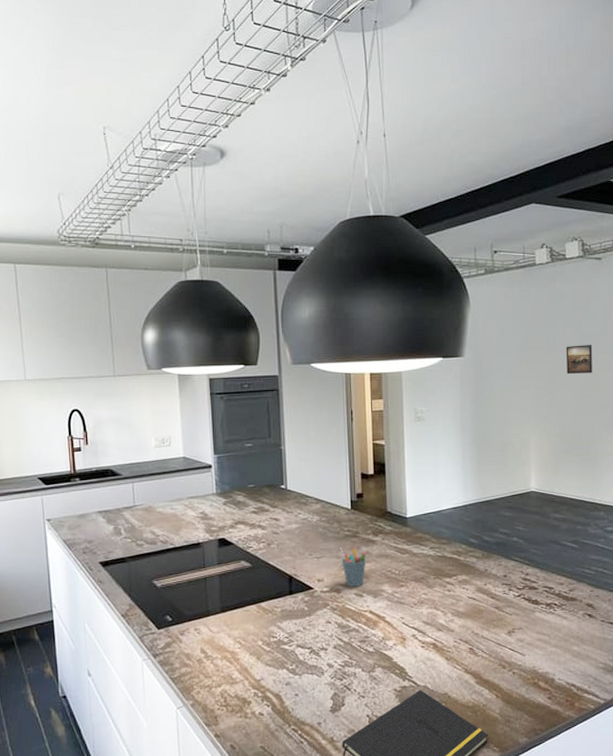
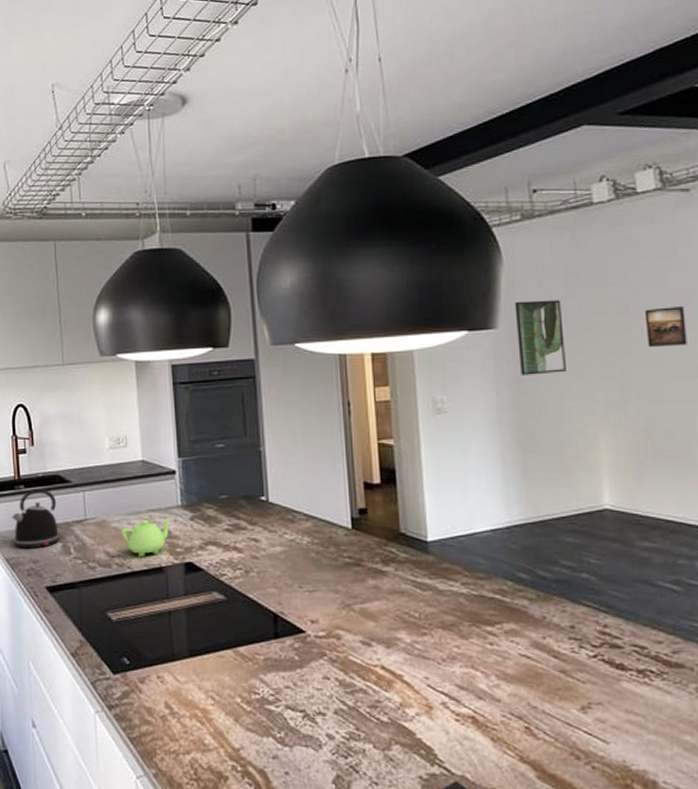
kettle: none [69,480,112,531] -> present [12,488,60,549]
teapot: none [165,503,208,535] -> present [121,518,172,557]
pen holder: present [340,547,367,587] -> none [339,579,375,632]
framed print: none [477,336,510,393] -> present [514,299,566,376]

